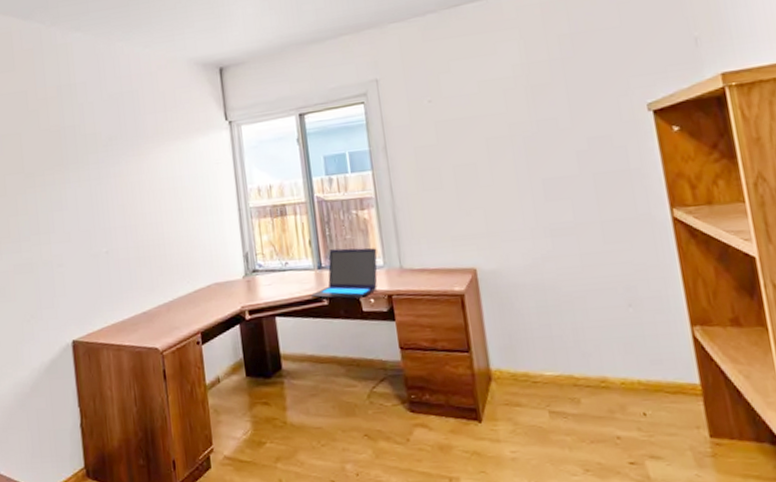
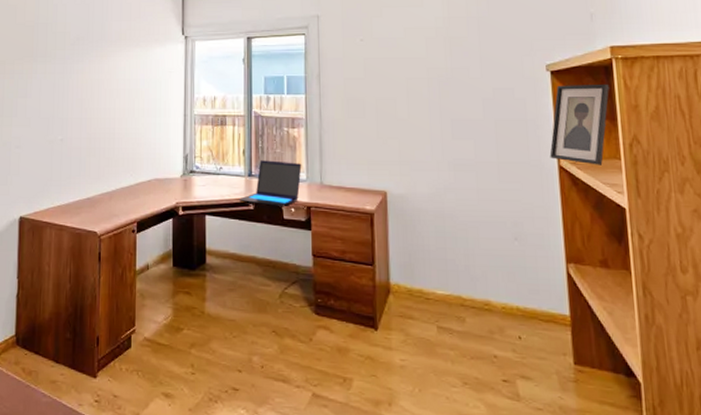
picture frame: none [660,117,725,212] -> present [549,83,609,165]

